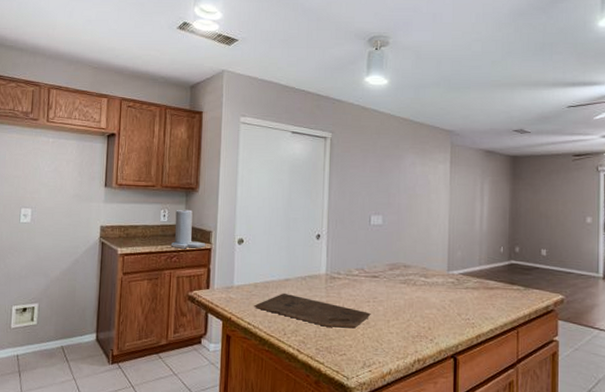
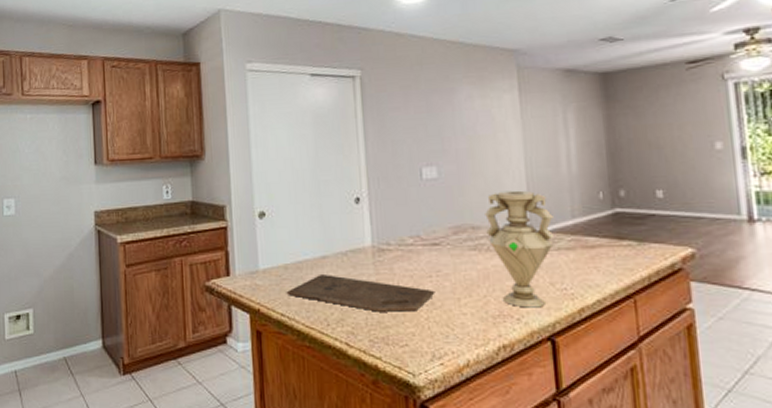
paper towel: present [170,209,206,249] -> none [178,182,220,230]
vase: none [415,239,465,332] -> present [485,190,555,308]

